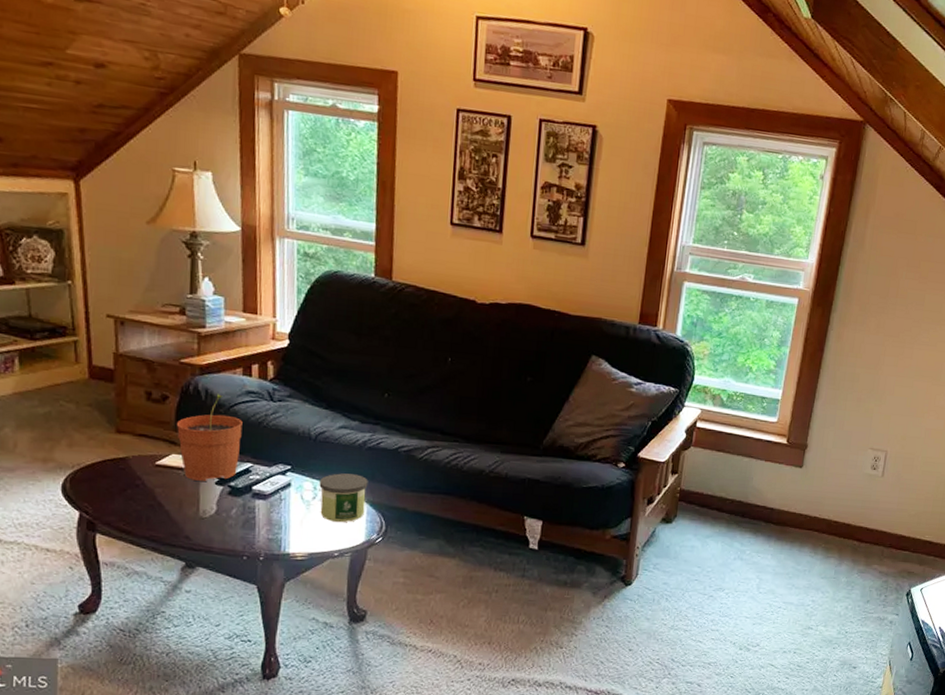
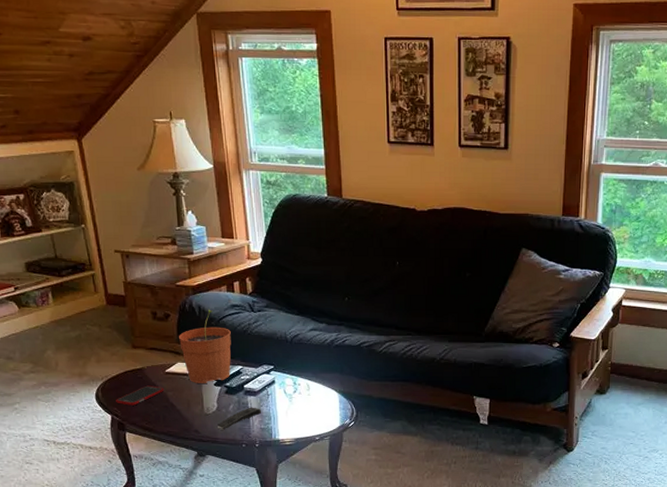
cell phone: none [87,479,152,502] -> present [116,385,165,406]
remote control: none [214,512,272,538] -> present [218,407,262,430]
candle: present [319,473,368,523] -> none [298,369,338,411]

